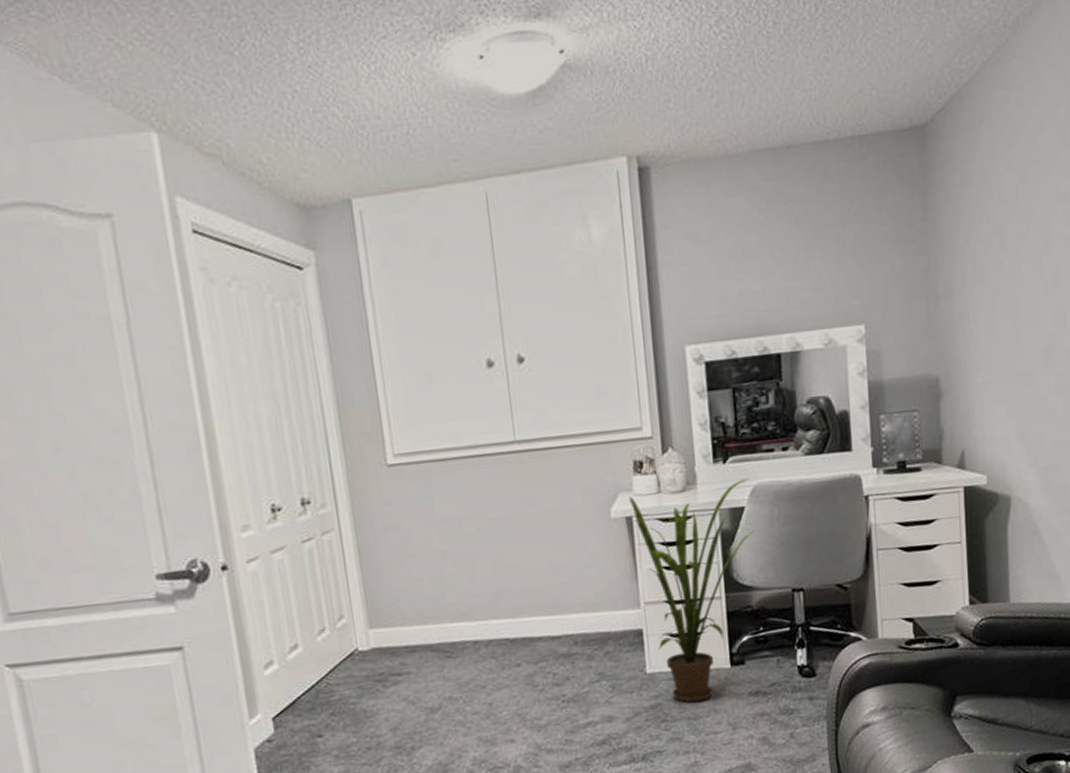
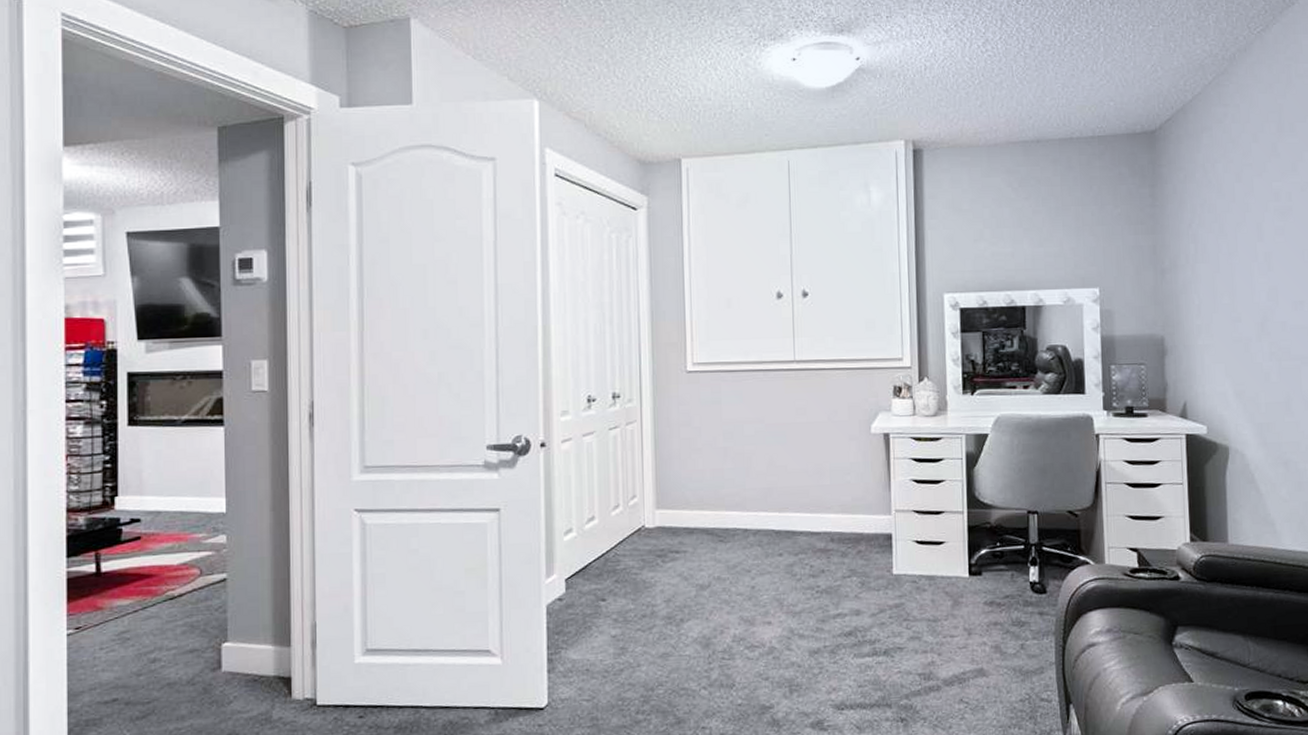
house plant: present [629,479,755,703] -> none [888,410,997,606]

